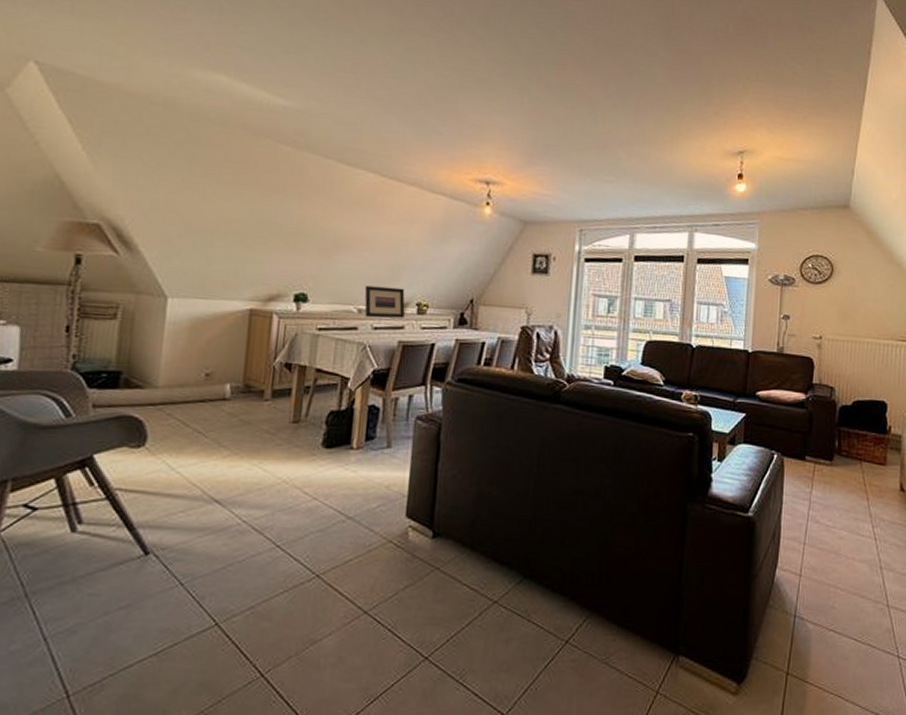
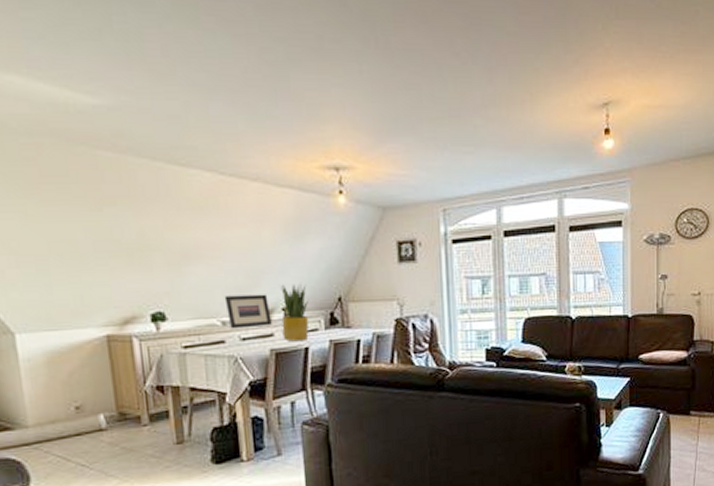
planter: none [412,281,443,337] -> present [280,283,309,342]

